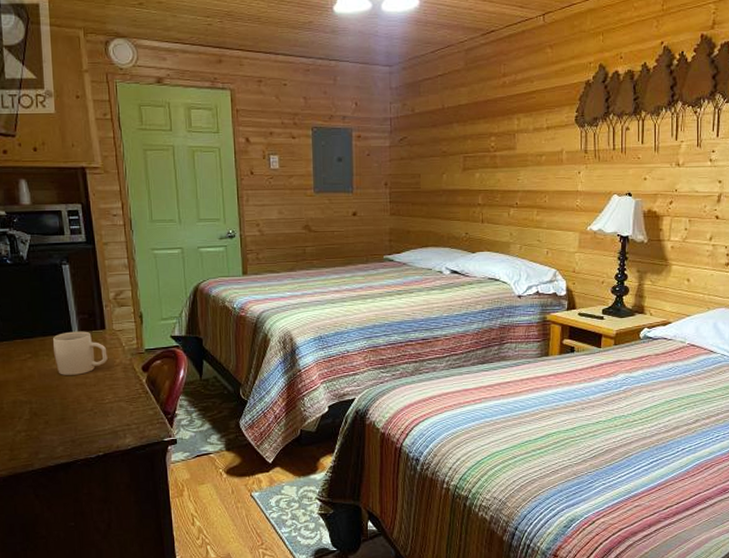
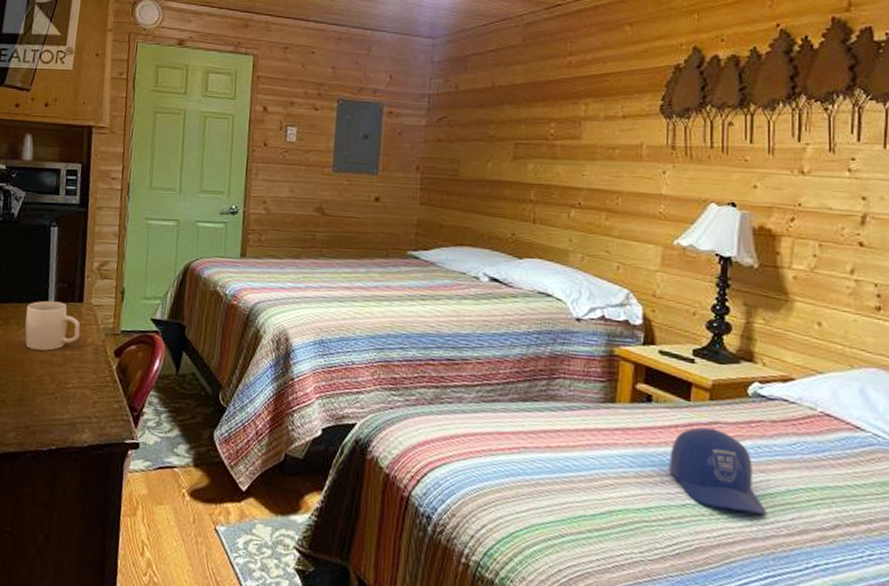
baseball cap: none [587,365,652,421] -> present [669,427,766,515]

